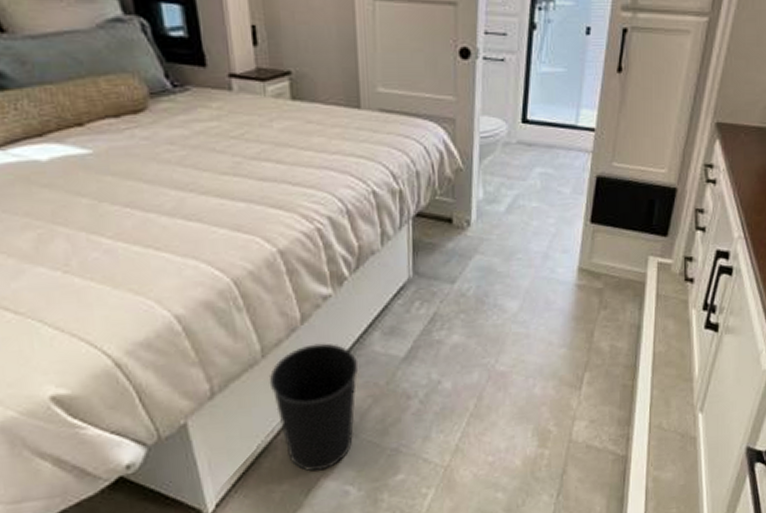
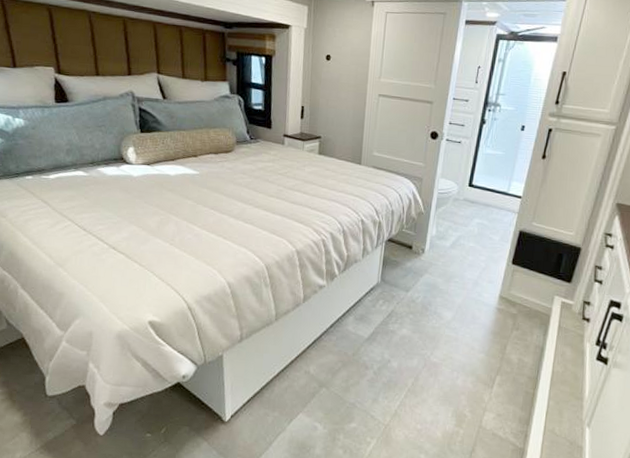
wastebasket: present [268,343,359,472] -> none [277,317,336,408]

